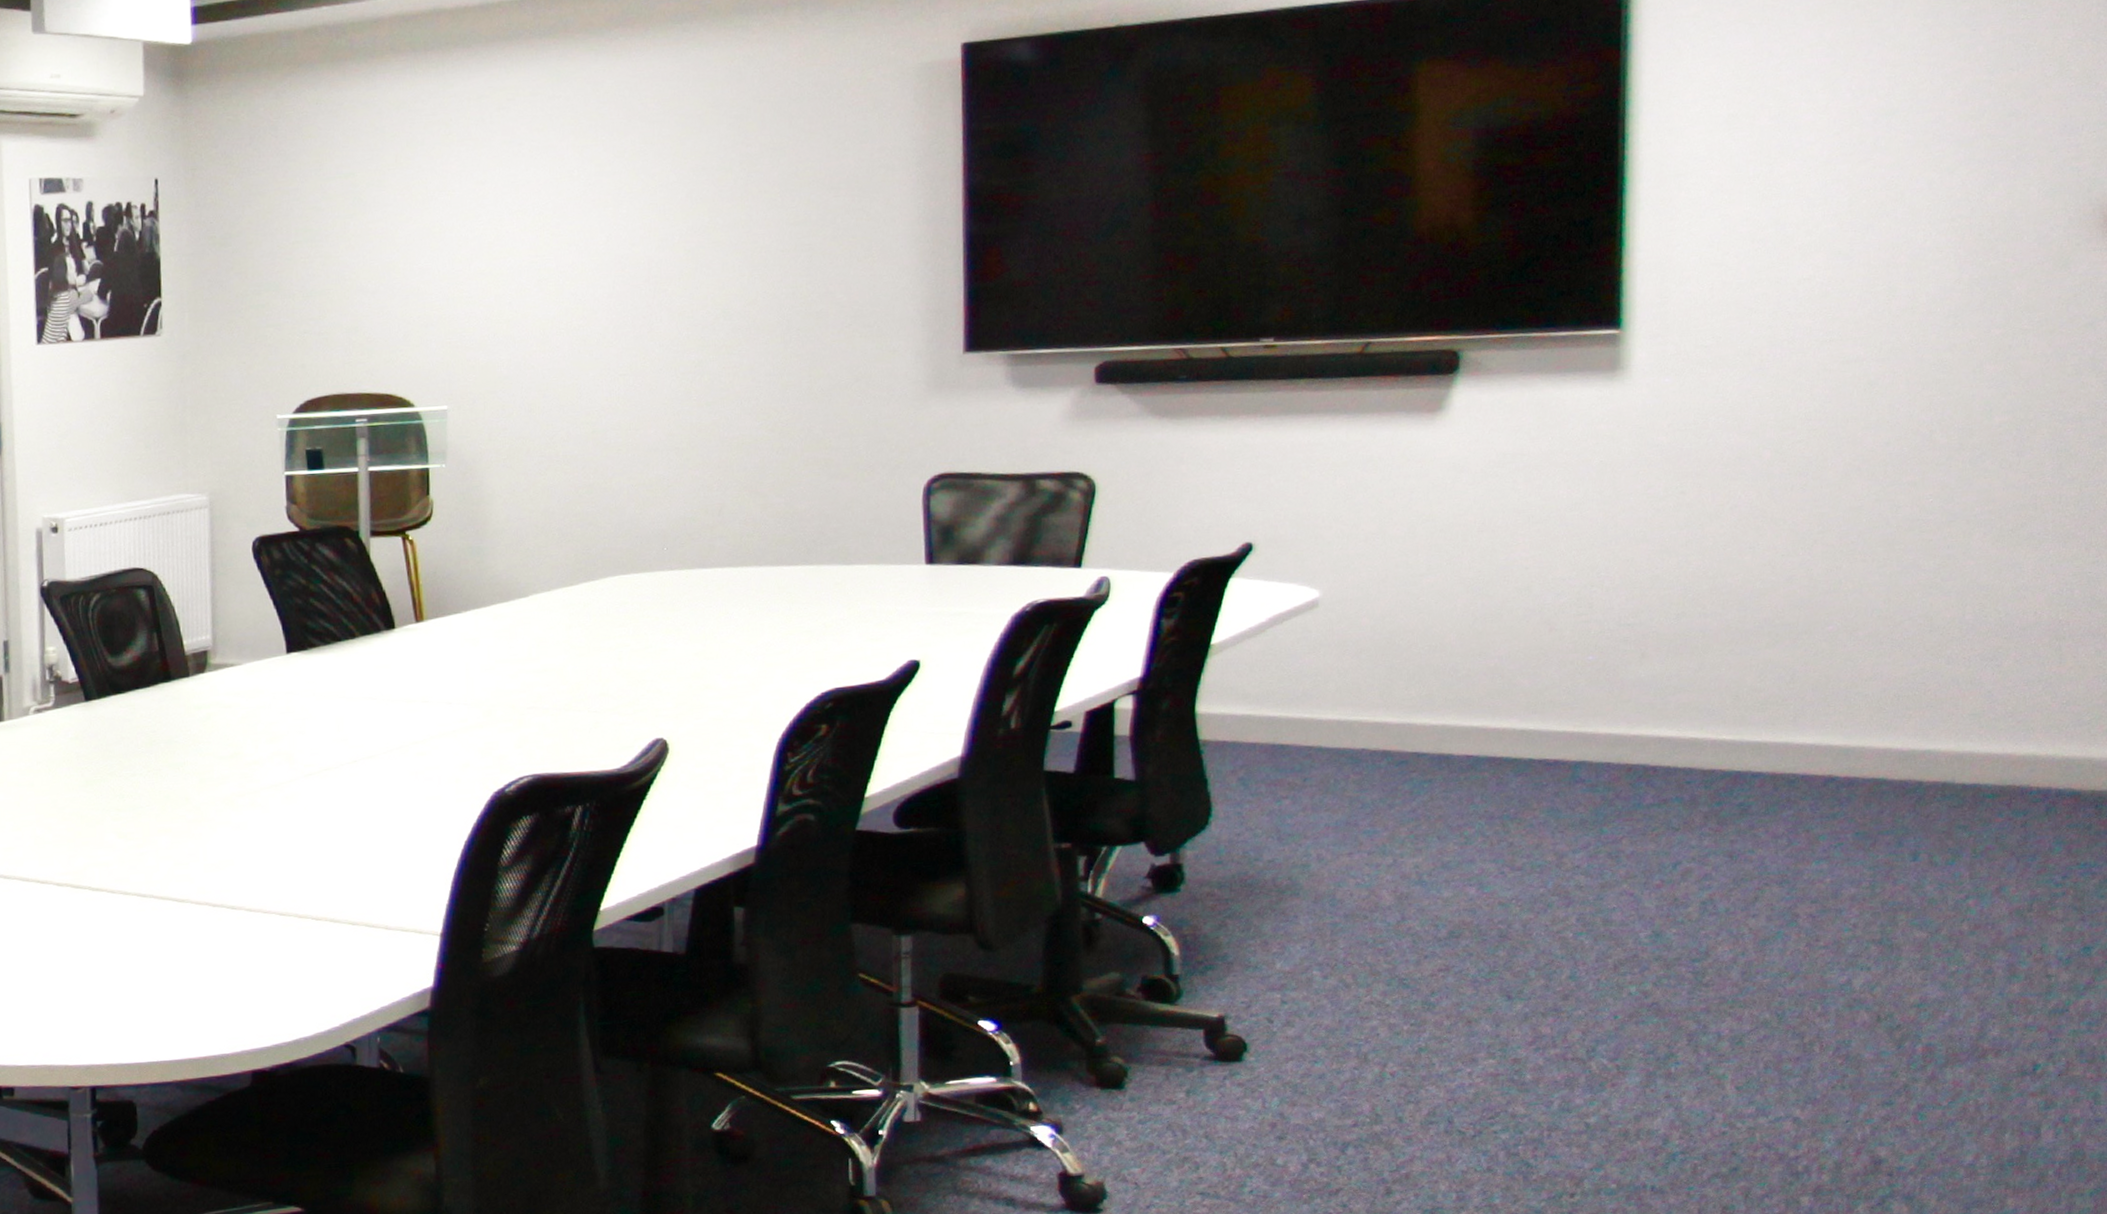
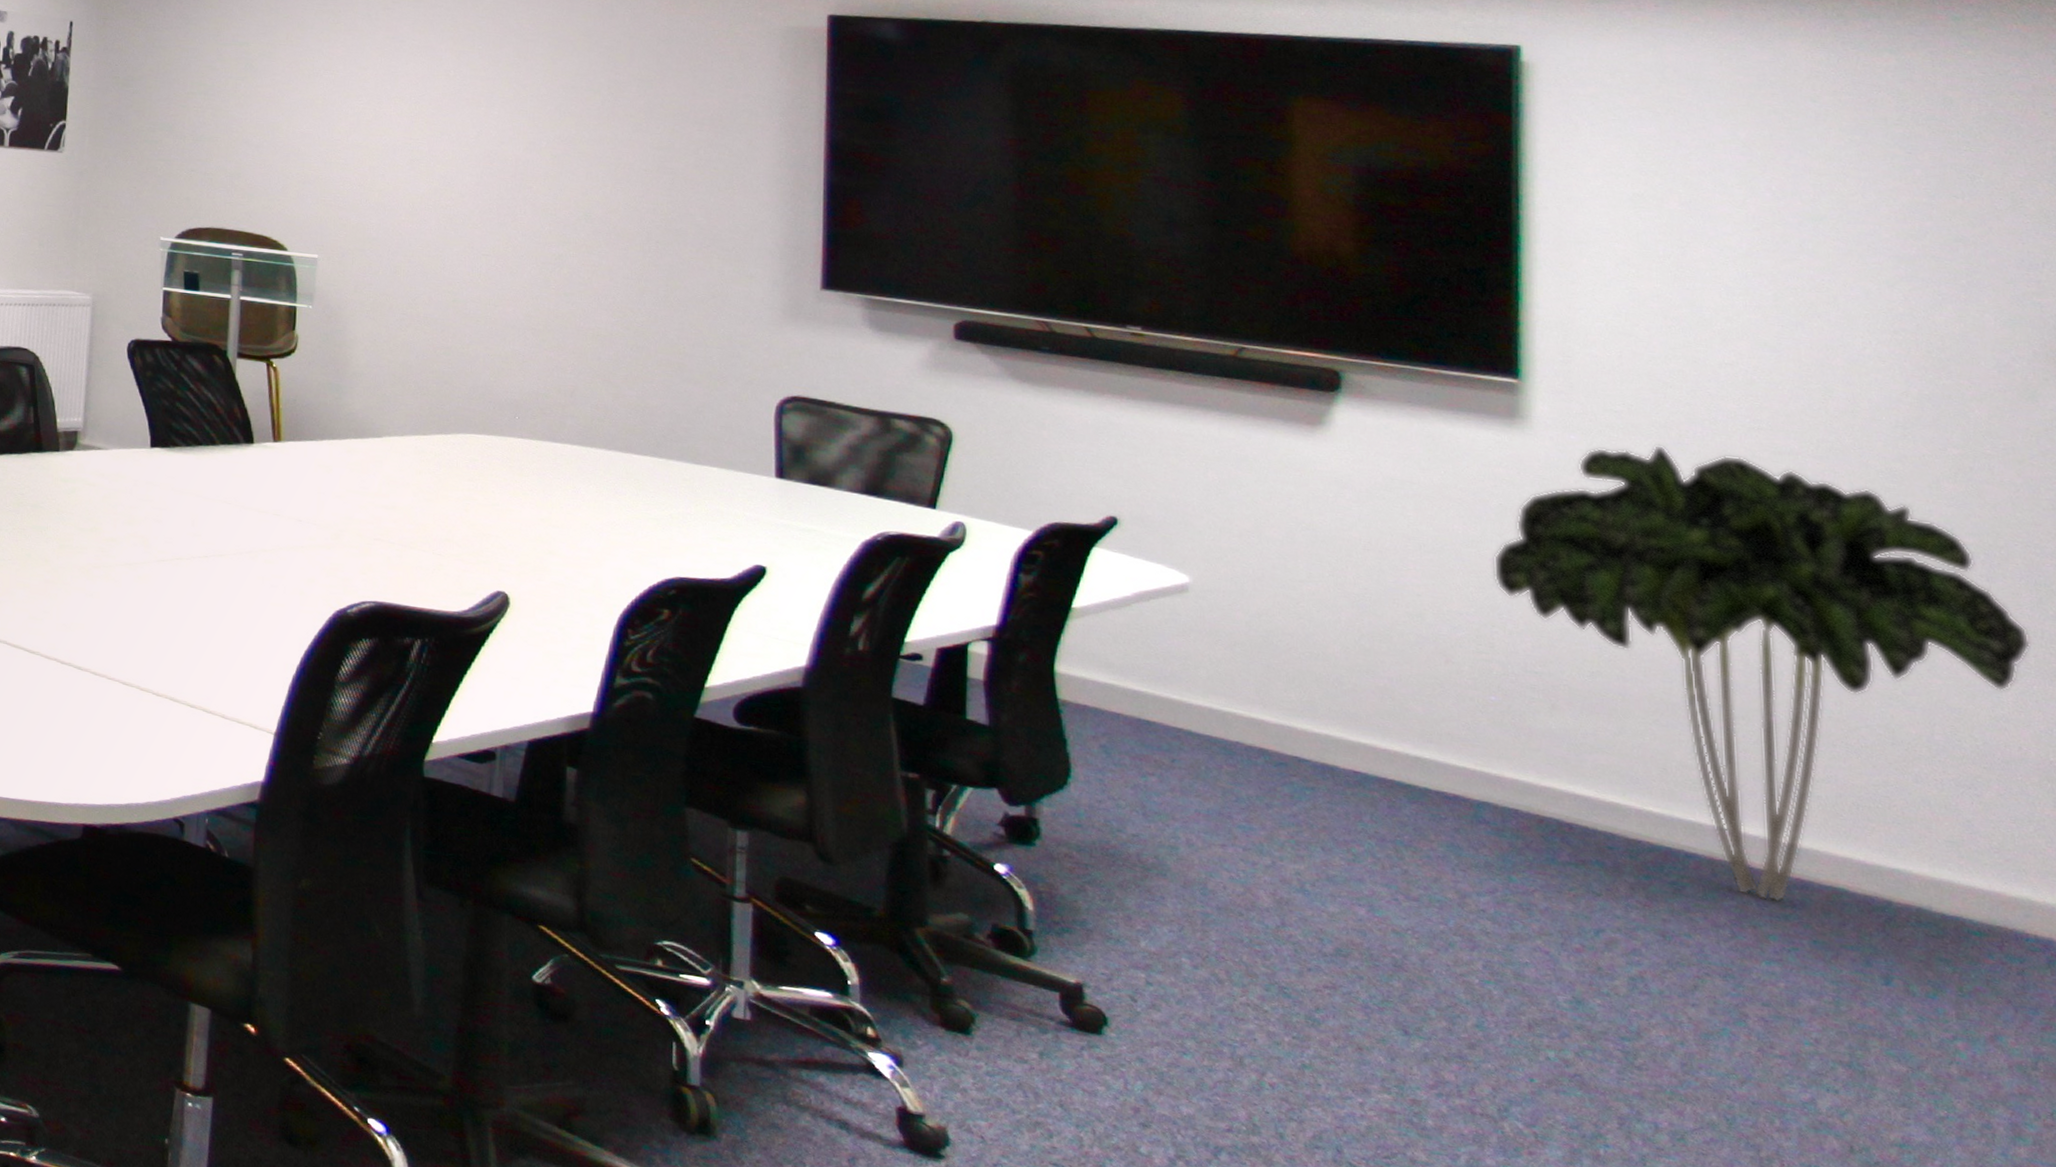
indoor plant: none [1593,372,2049,805] -> present [1493,444,2030,903]

